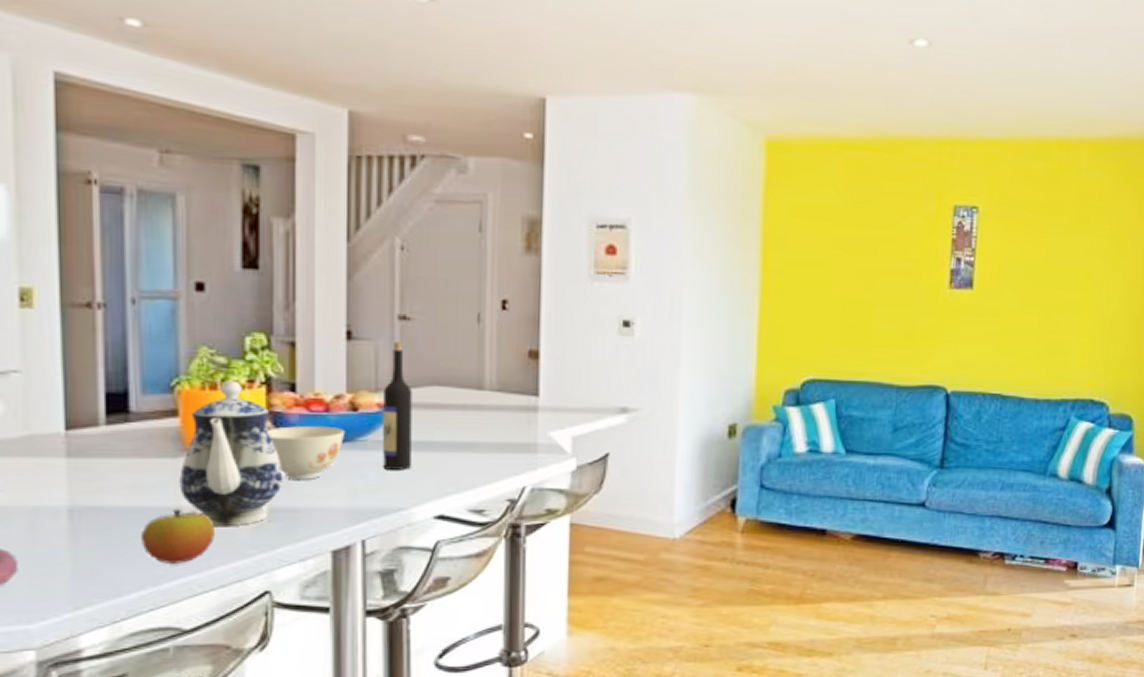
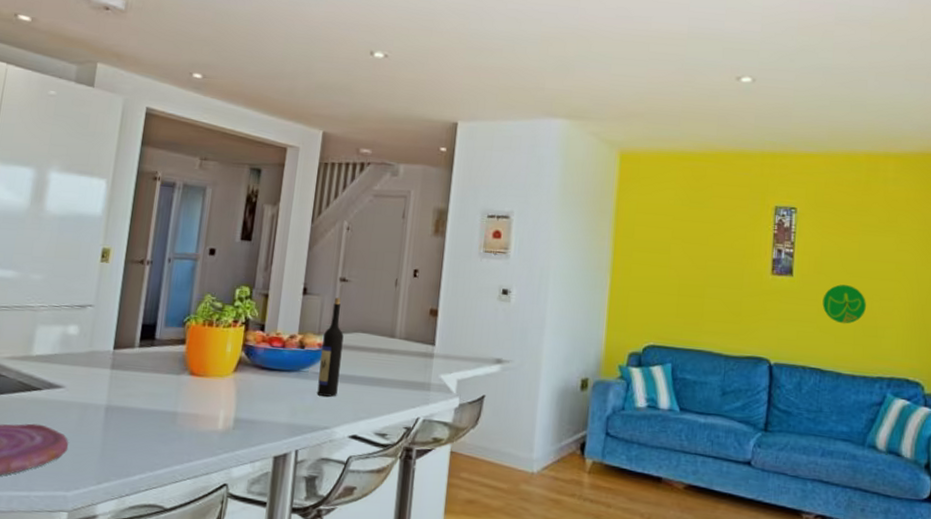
apple: present [141,508,214,564] -> none [147,413,197,456]
teapot: present [179,381,283,527] -> none [178,321,248,431]
bowl: present [267,426,346,481] -> none [241,357,294,399]
decorative plate: none [1005,297,1053,342] -> present [822,284,866,324]

